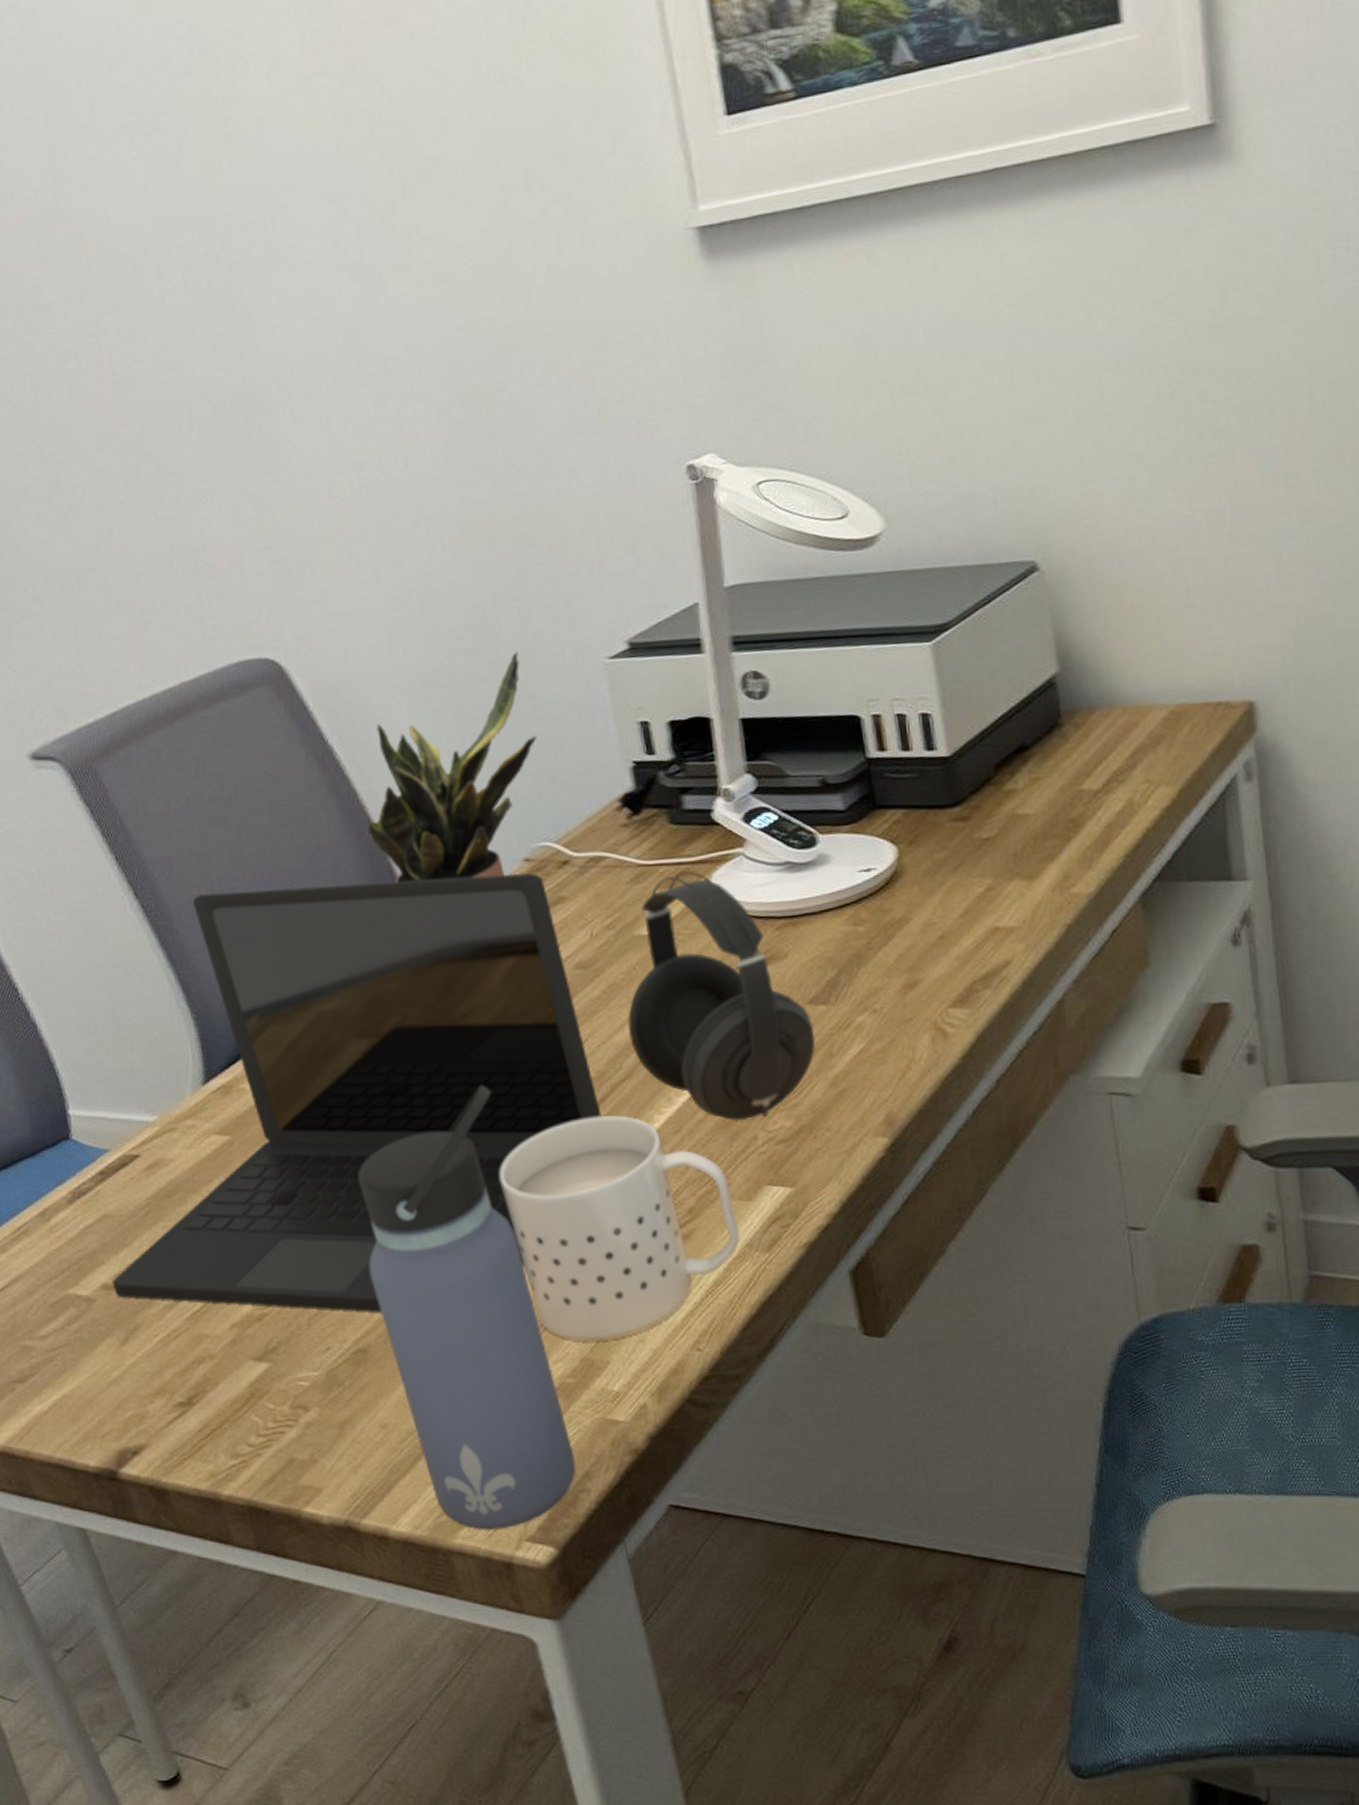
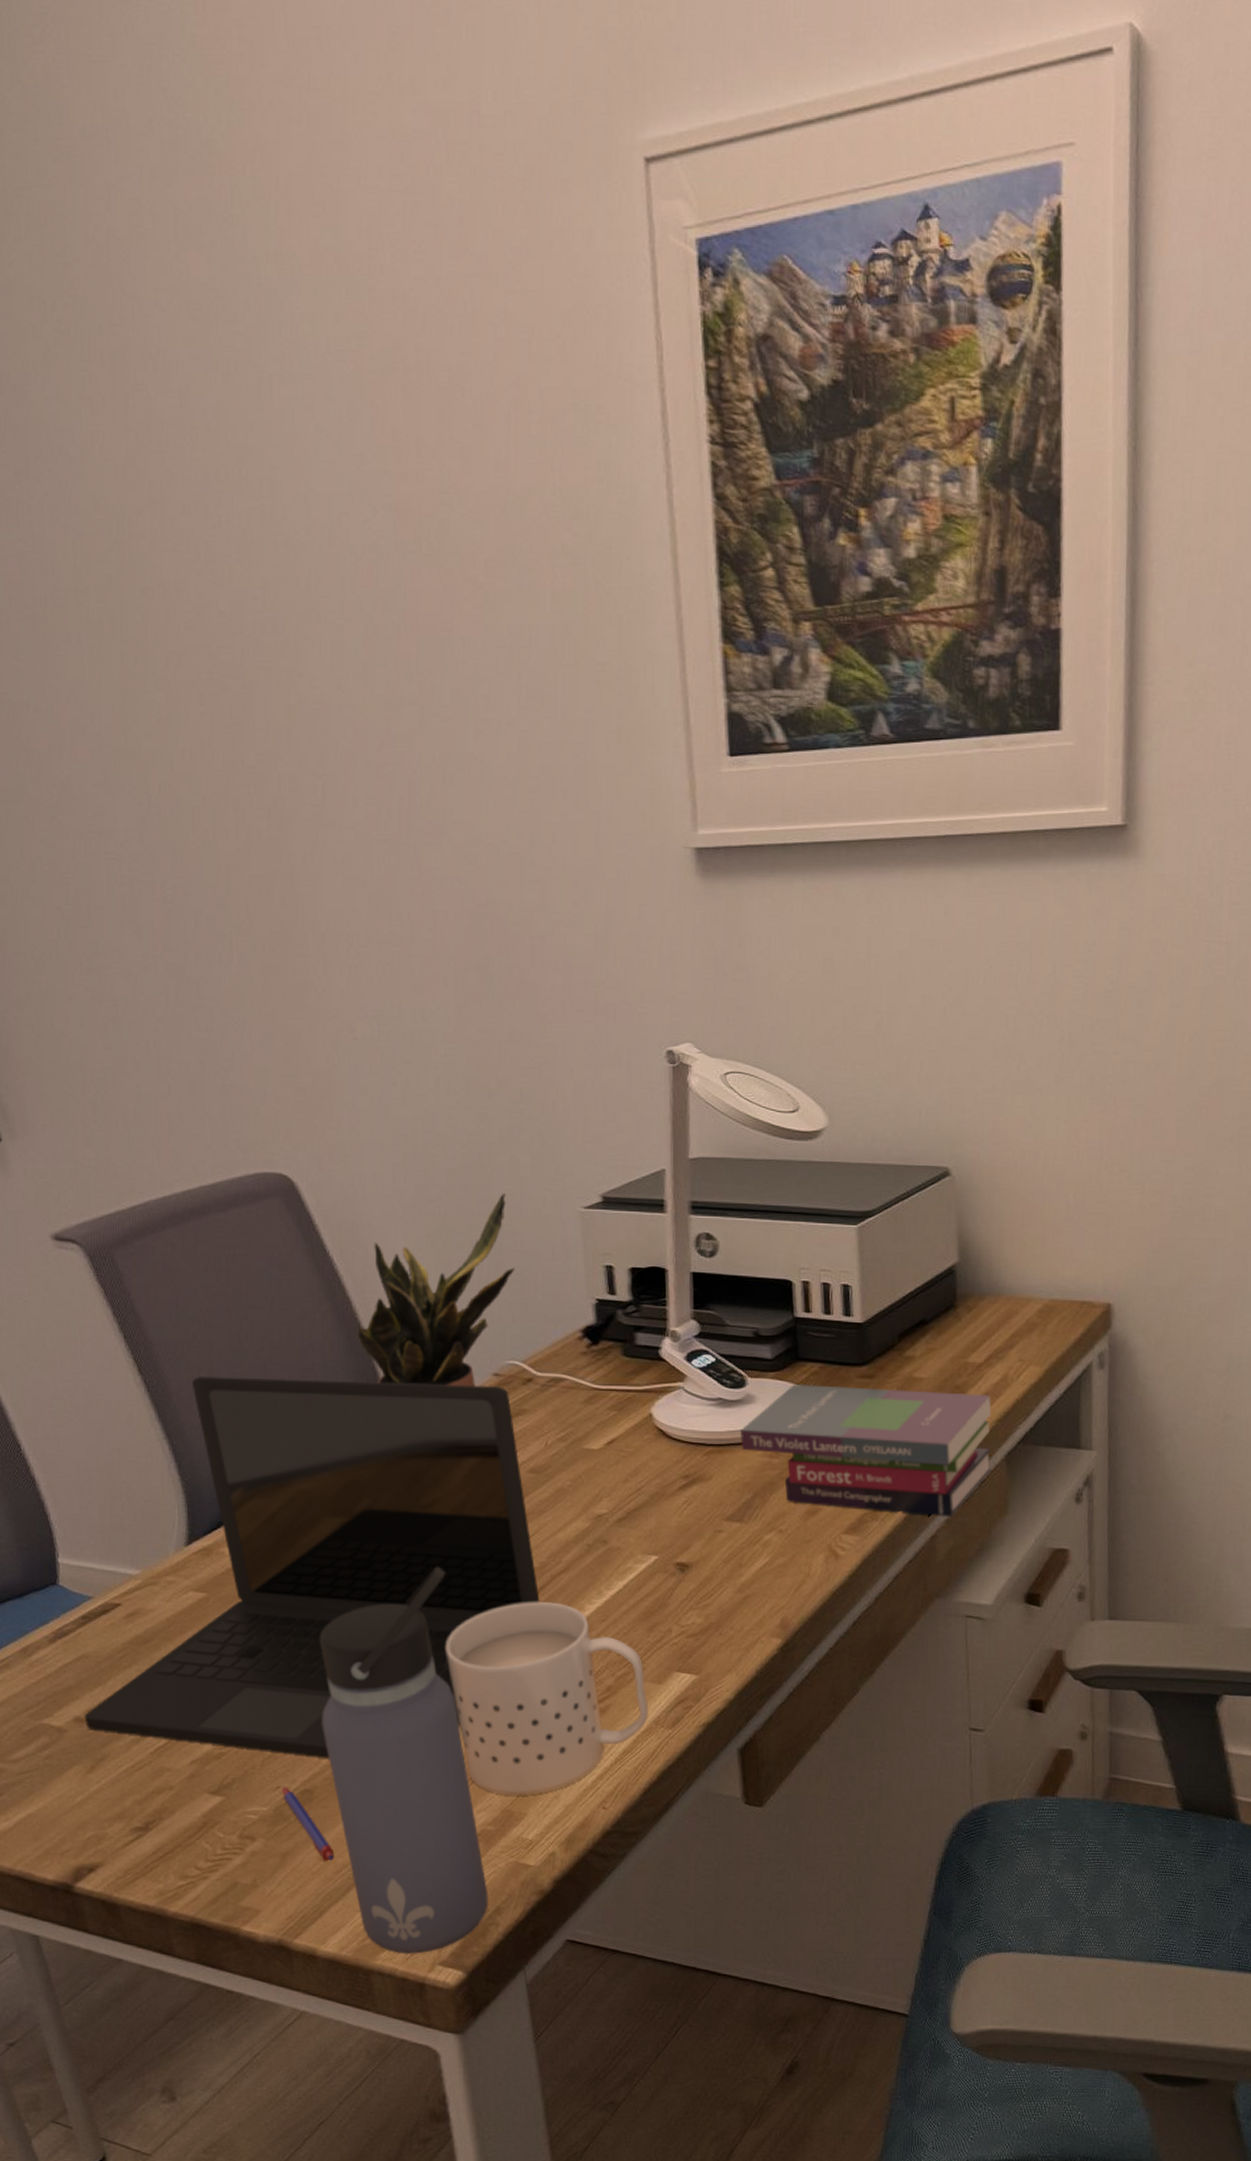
pen: none [332,1347,398,1429] -> present [282,1787,335,1861]
headphones: present [627,871,816,1121] -> none [570,1397,729,1615]
books: none [816,826,1124,978] -> present [740,1383,992,1518]

